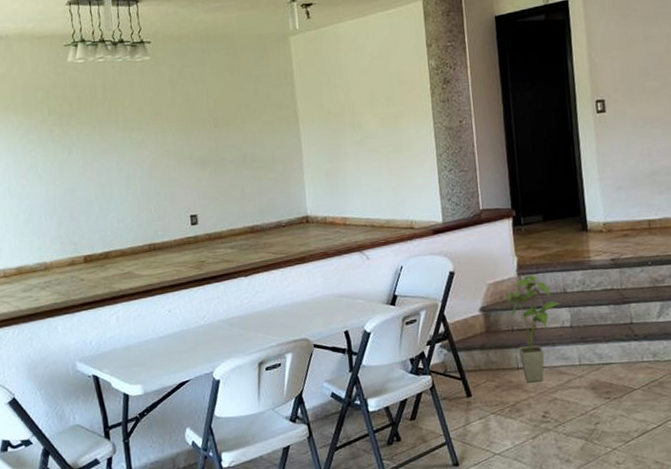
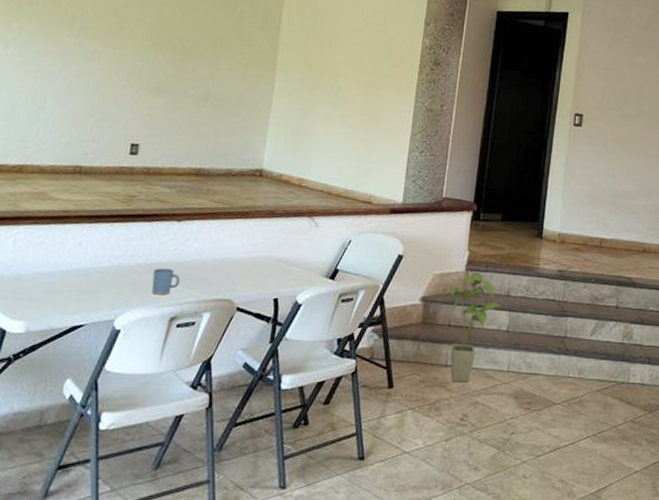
mug: none [235,319,260,345] -> present [151,268,181,295]

